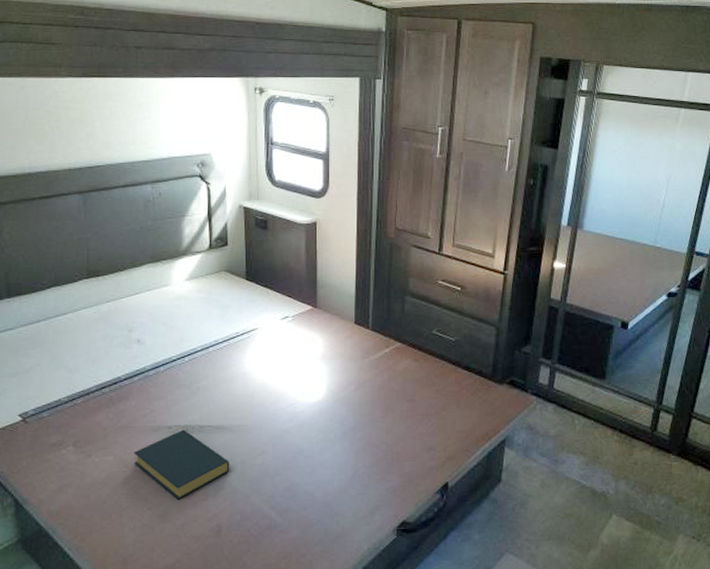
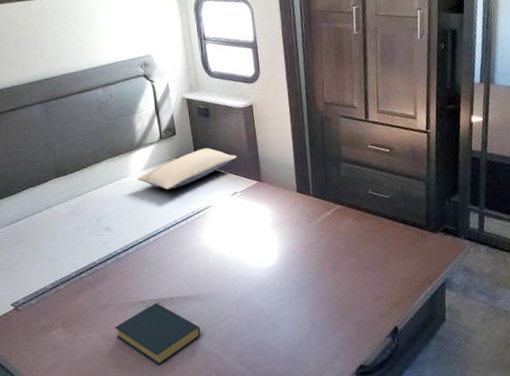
pillow: none [178,264,294,305] -> present [137,148,238,190]

